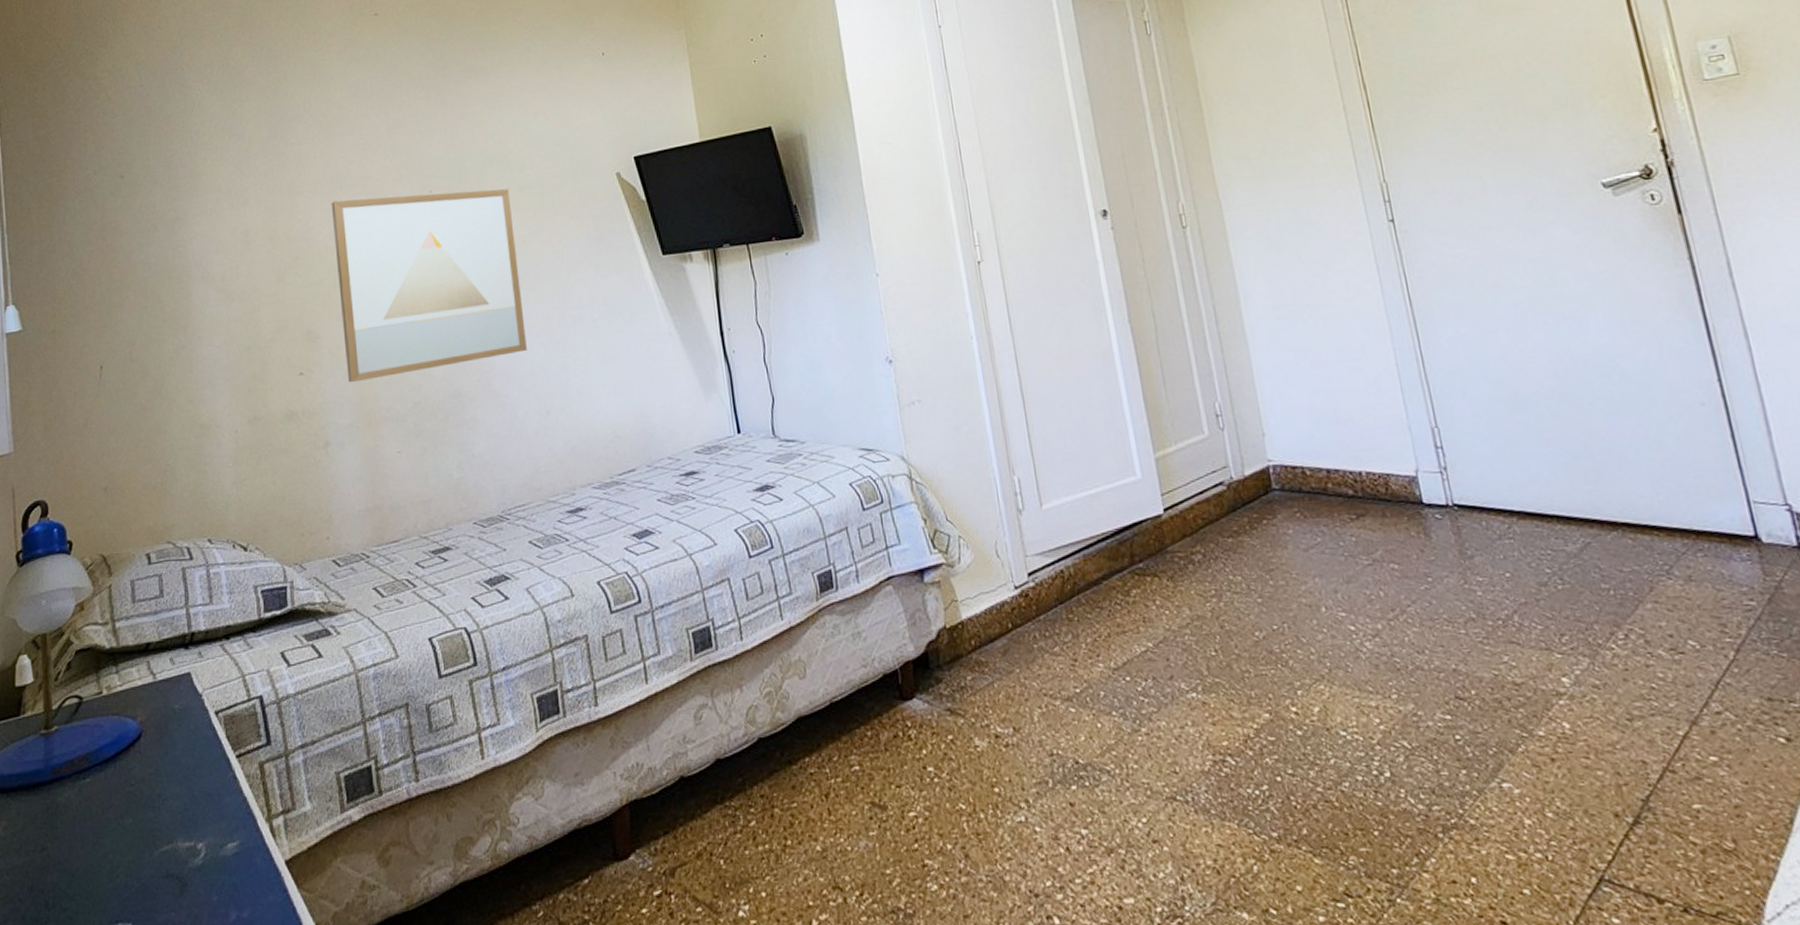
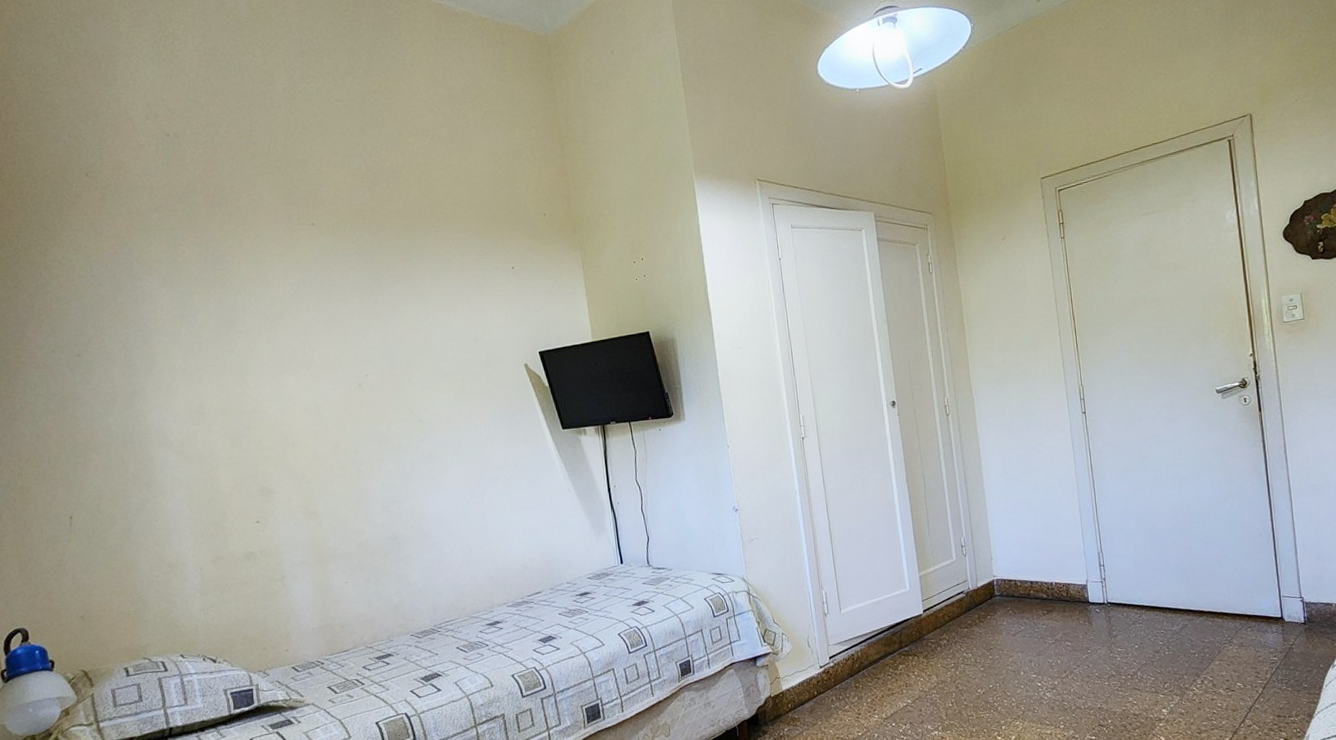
wall art: present [331,188,527,383] -> none [278,374,452,529]

